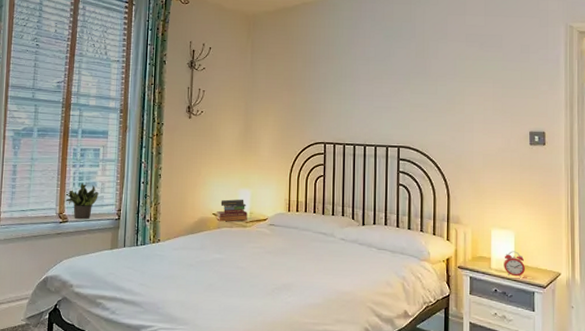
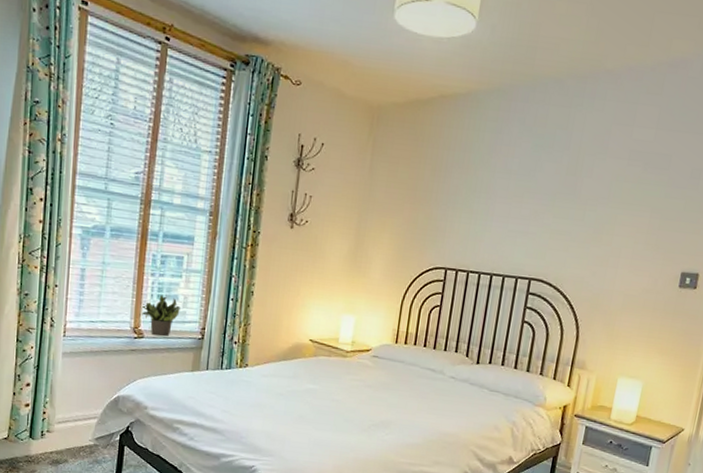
books: present [217,199,247,222] -> none [314,325,349,350]
alarm clock: present [504,251,526,278] -> none [624,402,648,431]

